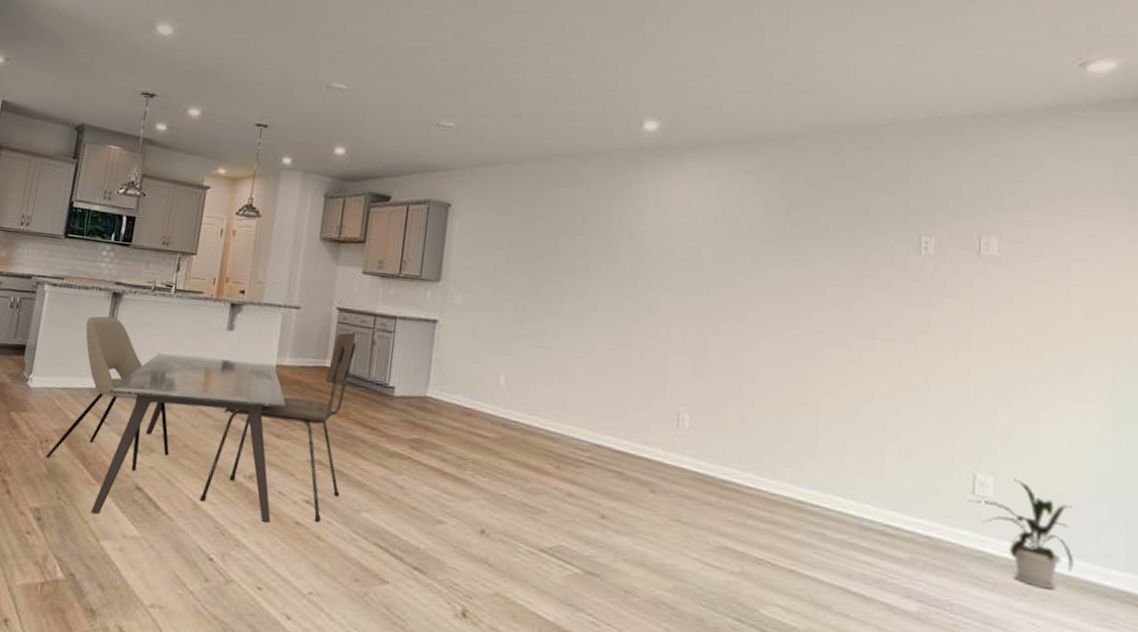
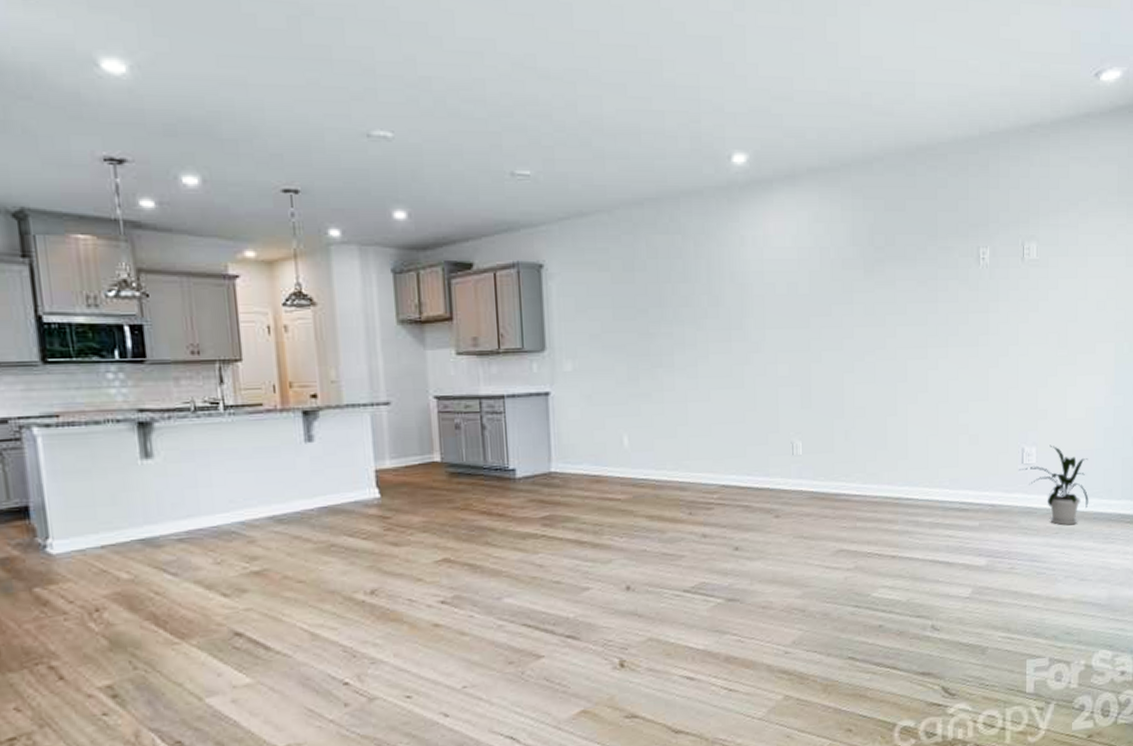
dining chair: present [45,316,170,471] -> none [100,451,267,630]
dining table: present [91,352,286,523] -> none [167,469,406,674]
dining chair: present [200,331,357,523] -> none [317,418,477,629]

